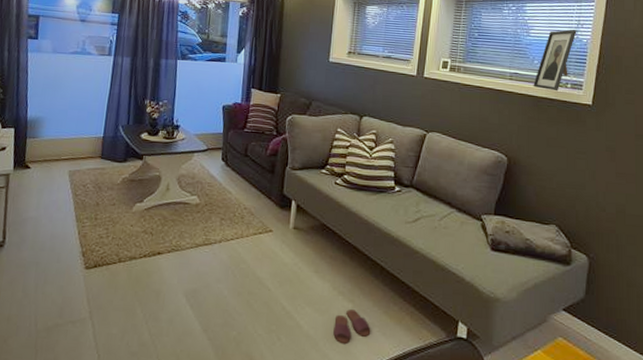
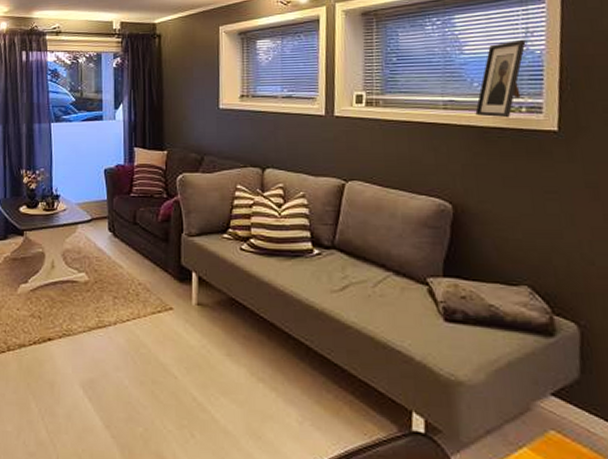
slippers: present [333,308,371,344] -> none [256,398,302,441]

